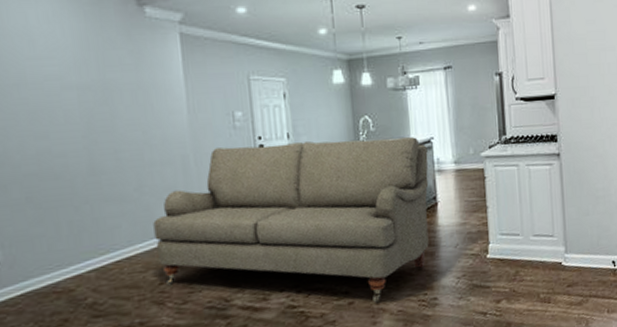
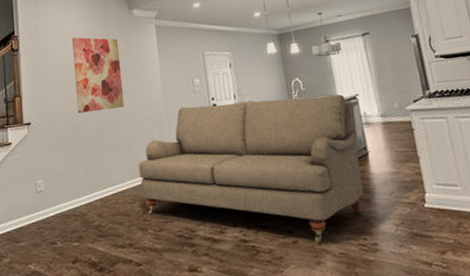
wall art: none [43,40,132,154] -> present [72,37,125,114]

